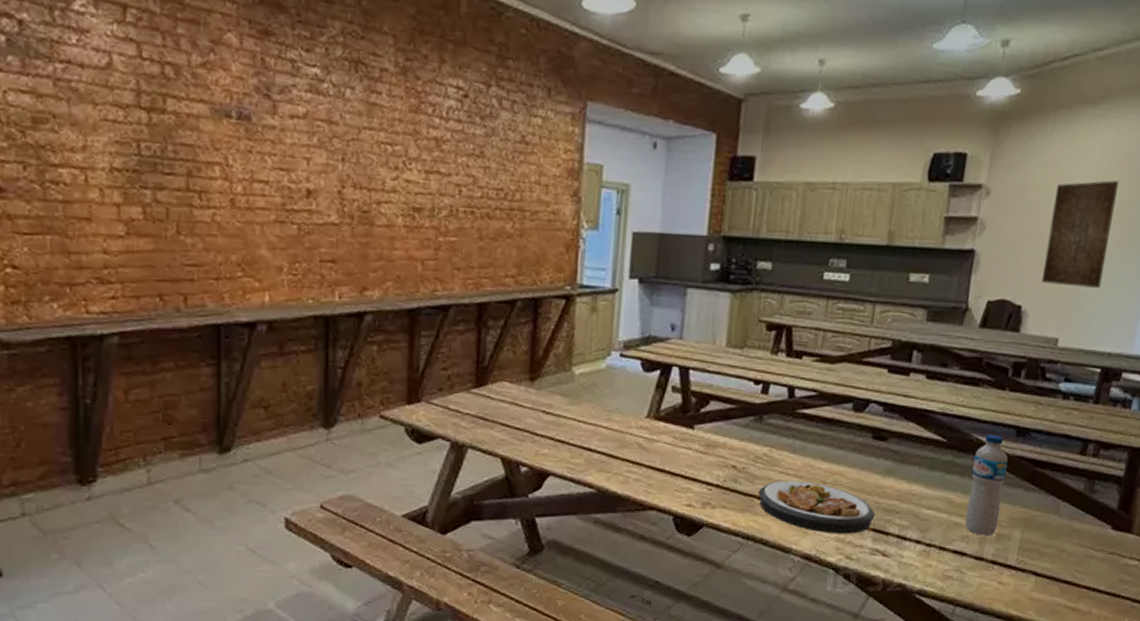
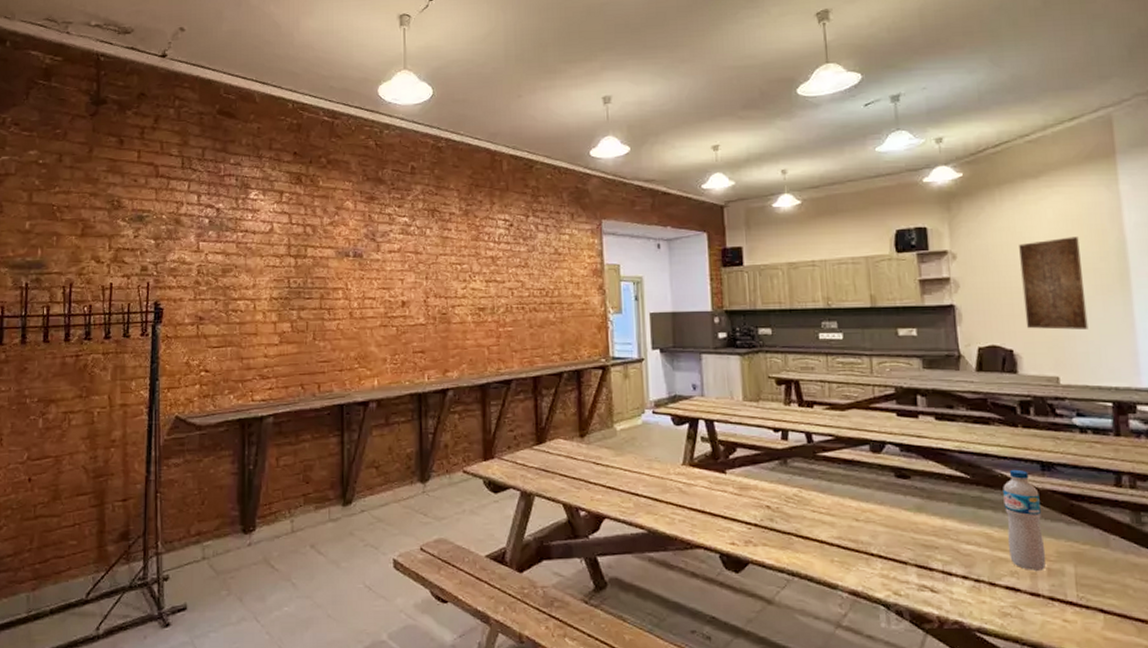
plate: present [758,480,876,534] -> none [795,518,915,570]

